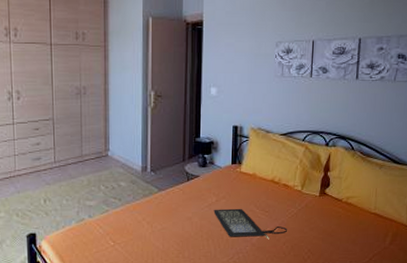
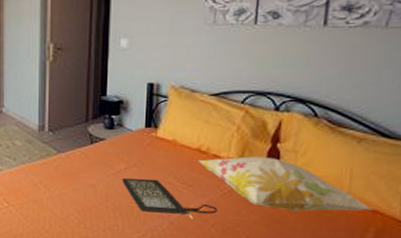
decorative pillow: none [271,184,390,226] -> present [196,156,374,212]

